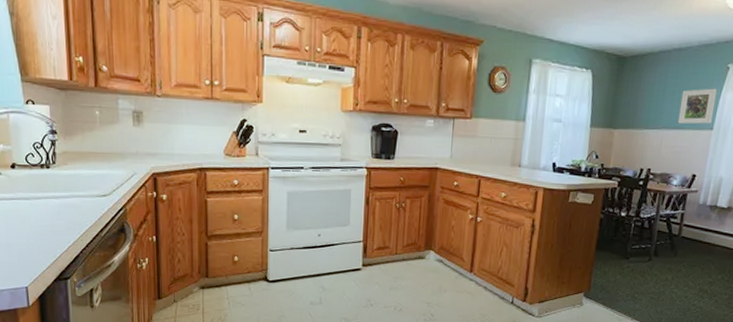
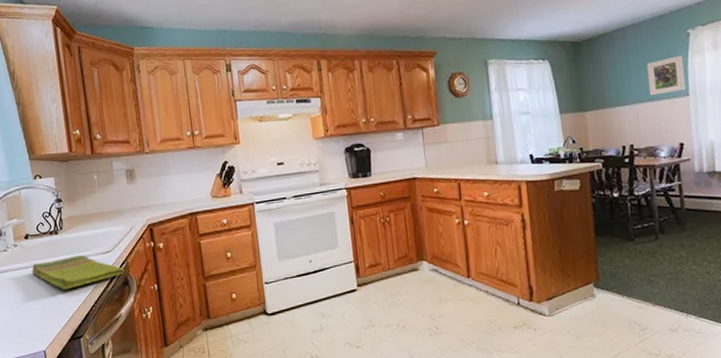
dish towel: none [17,194,122,228] -> present [32,255,125,290]

